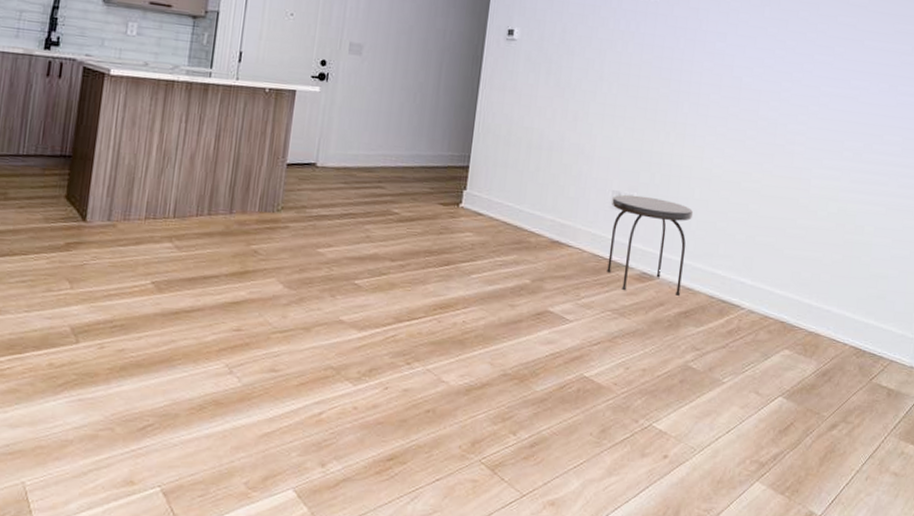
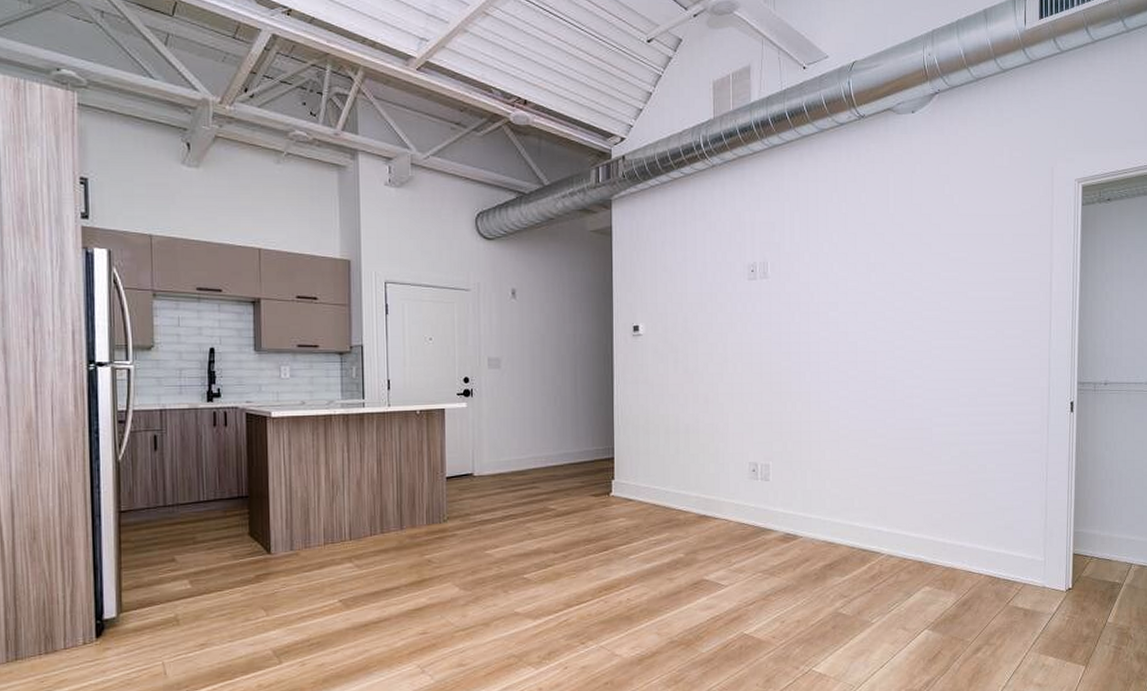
side table: present [607,194,694,296] -> none [749,463,827,551]

